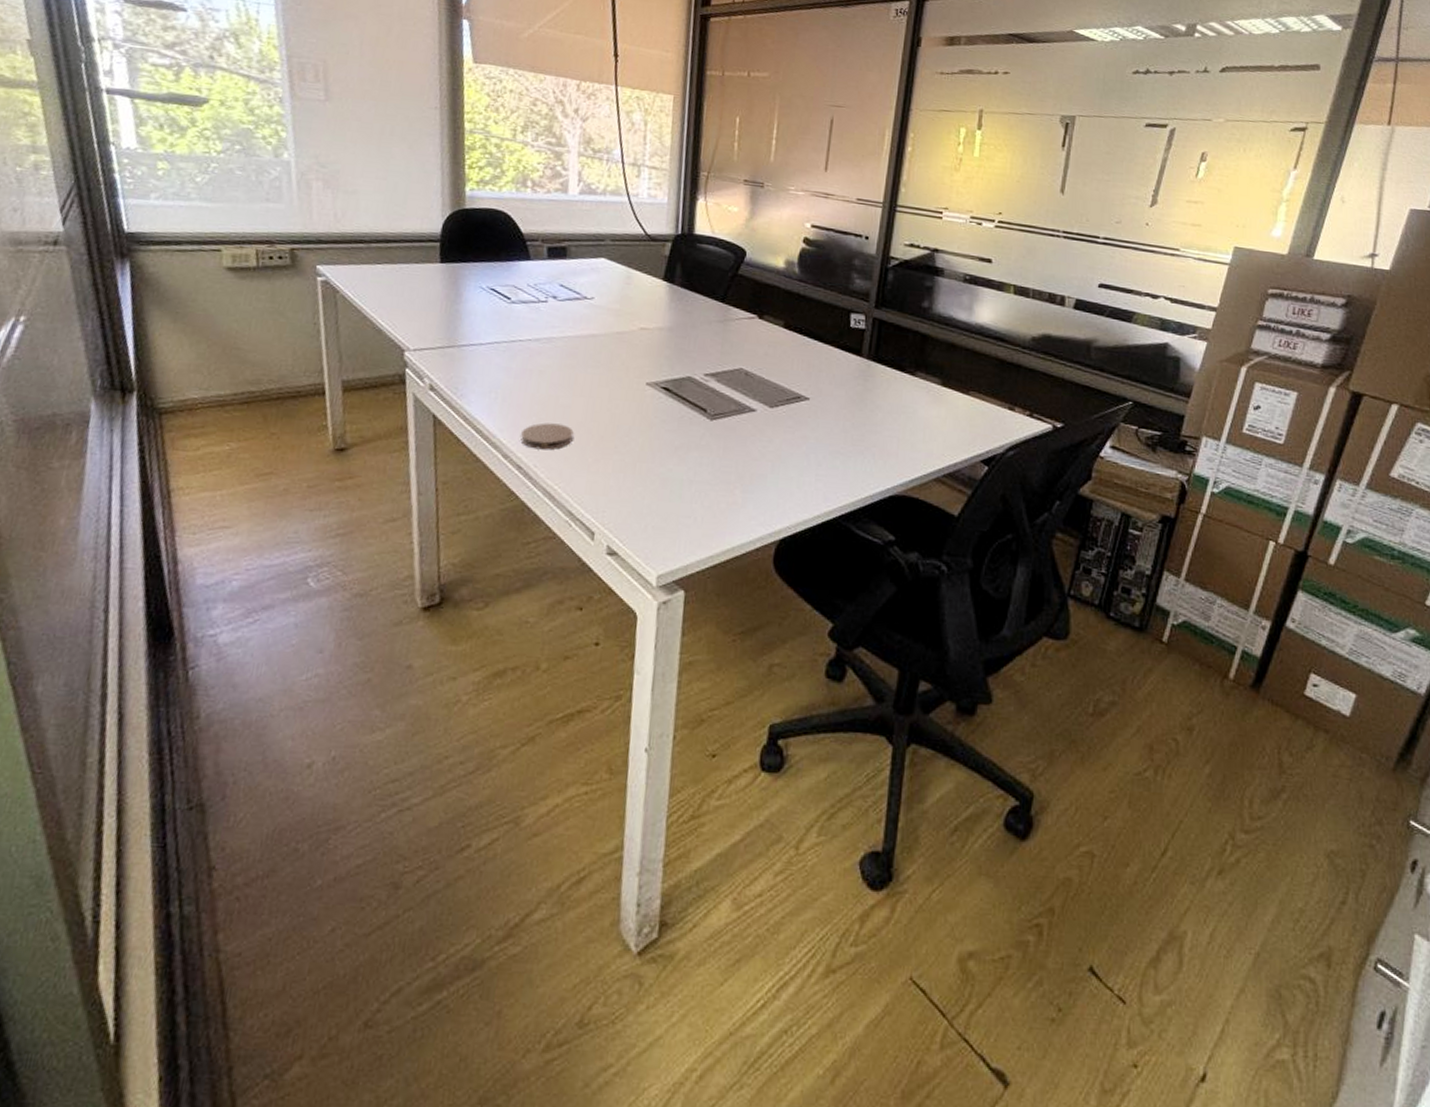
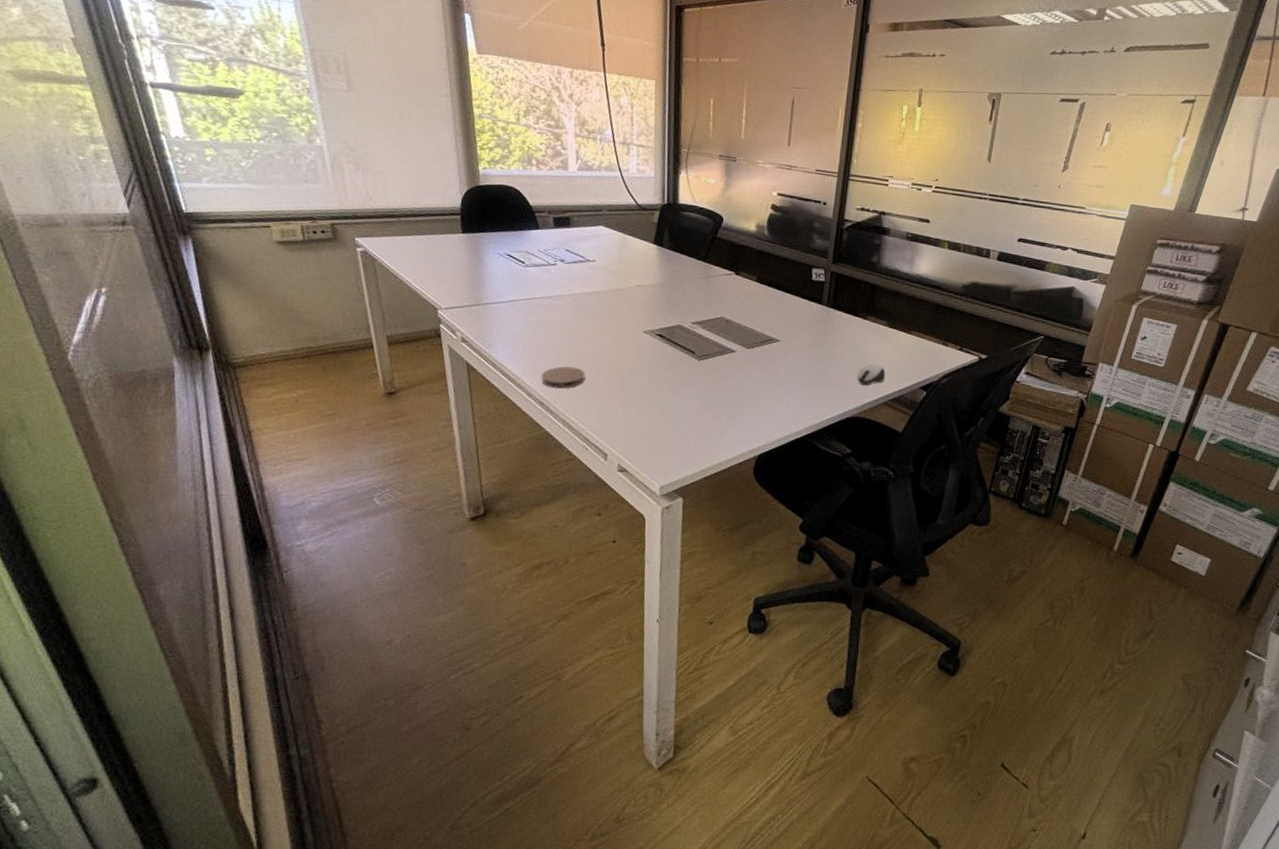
computer mouse: none [903,428,938,456] -> present [857,362,886,385]

